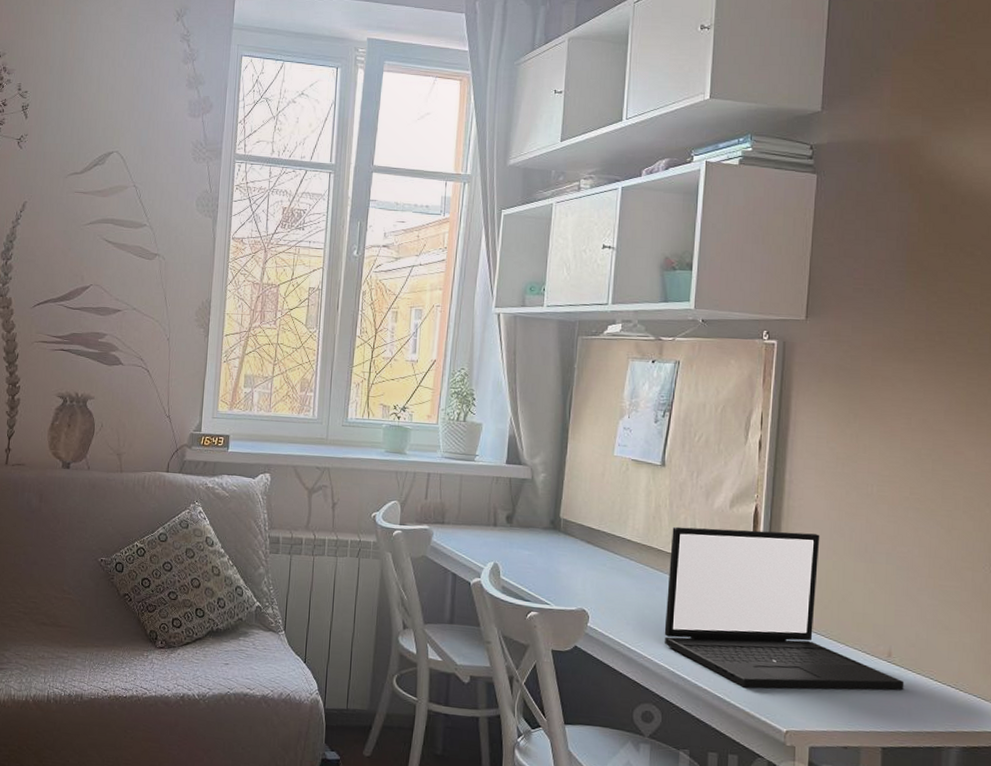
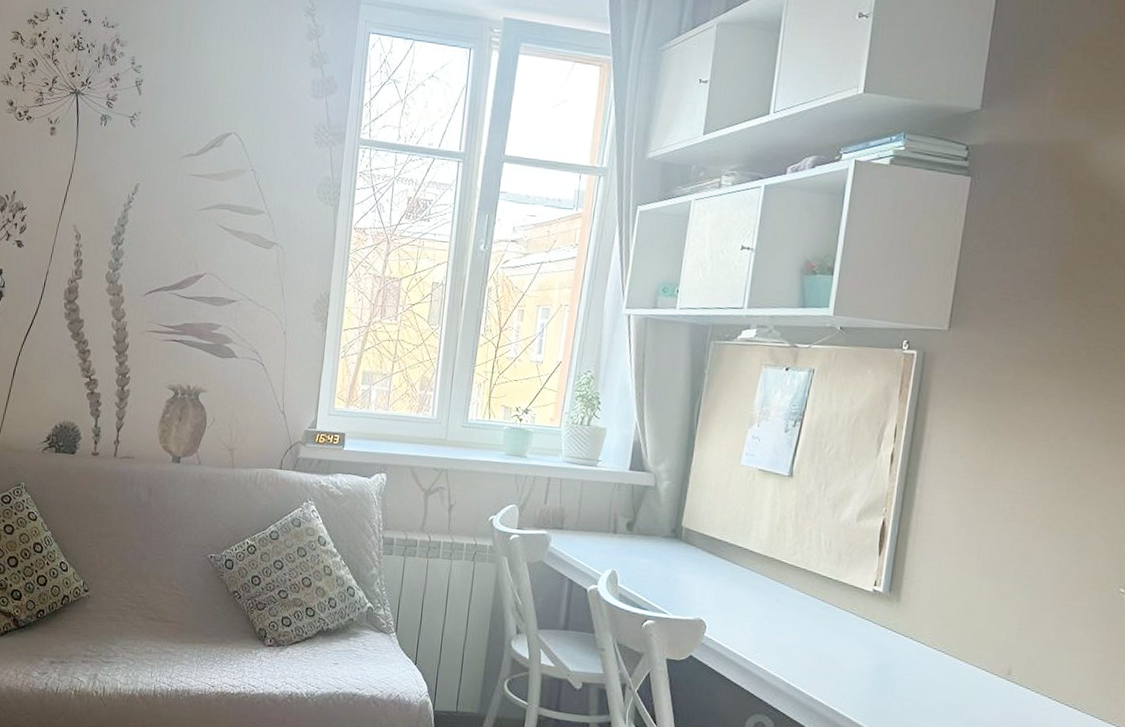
laptop: present [664,526,905,691] -> none [781,538,1022,709]

